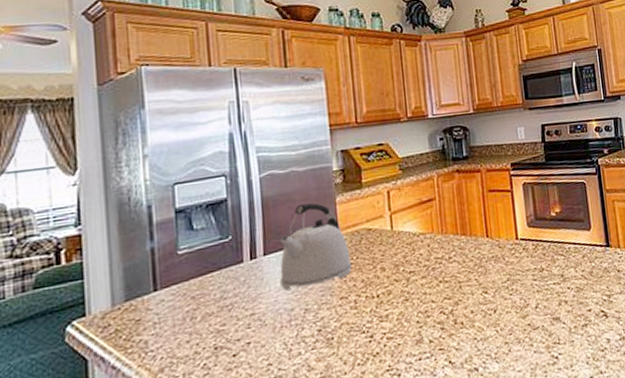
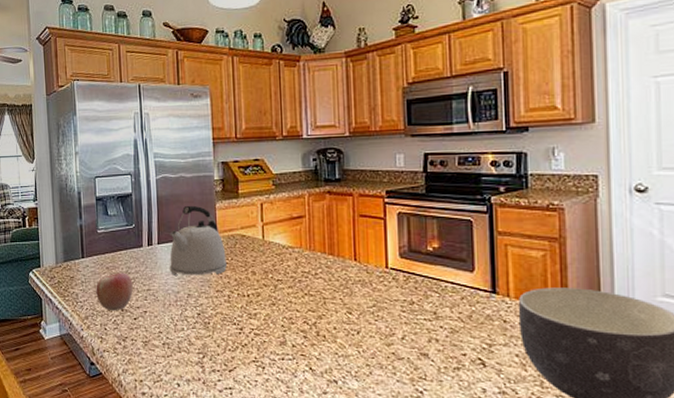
apple: none [175,299,231,354] -> present [96,272,133,311]

